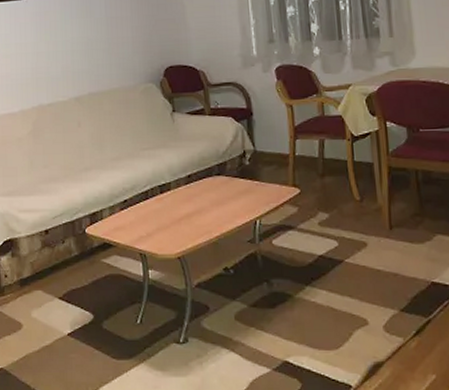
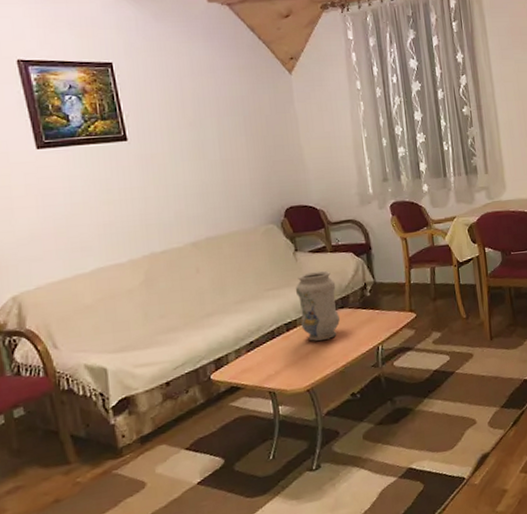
vase: none [171,133,215,208] -> present [295,270,340,342]

